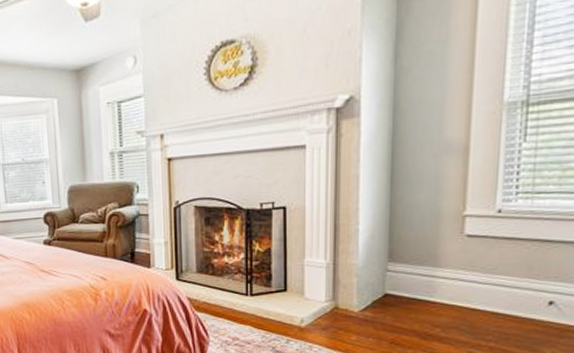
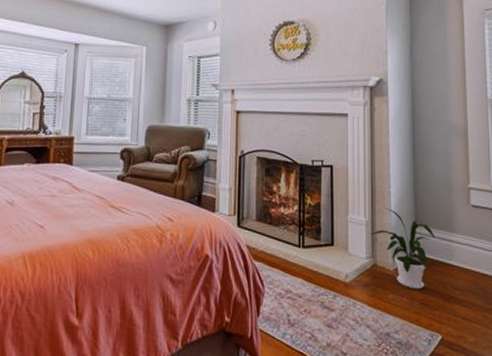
house plant: none [330,246,414,330] -> present [369,207,435,290]

